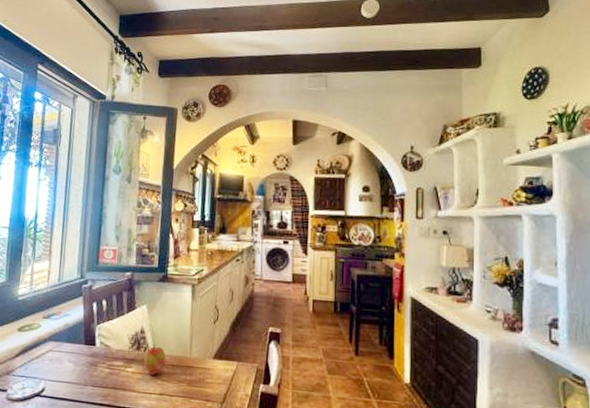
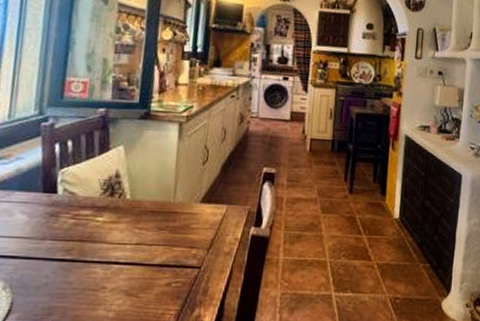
apple: present [144,343,166,375] -> none [118,188,145,223]

